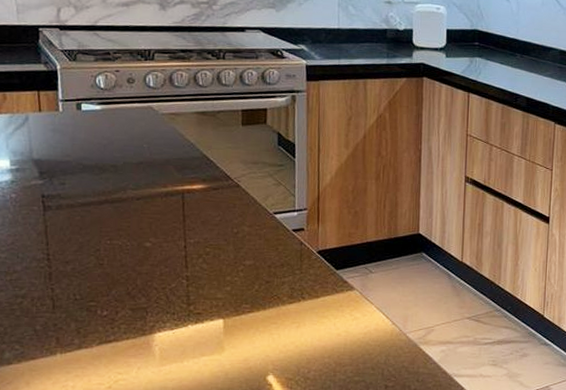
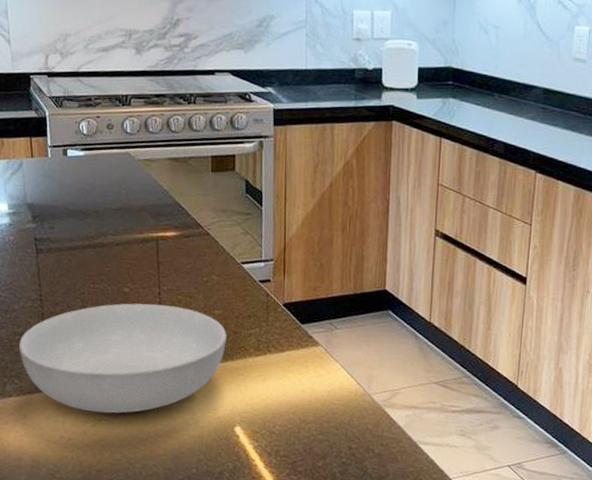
serving bowl: none [21,257,258,373] -> present [19,303,227,414]

